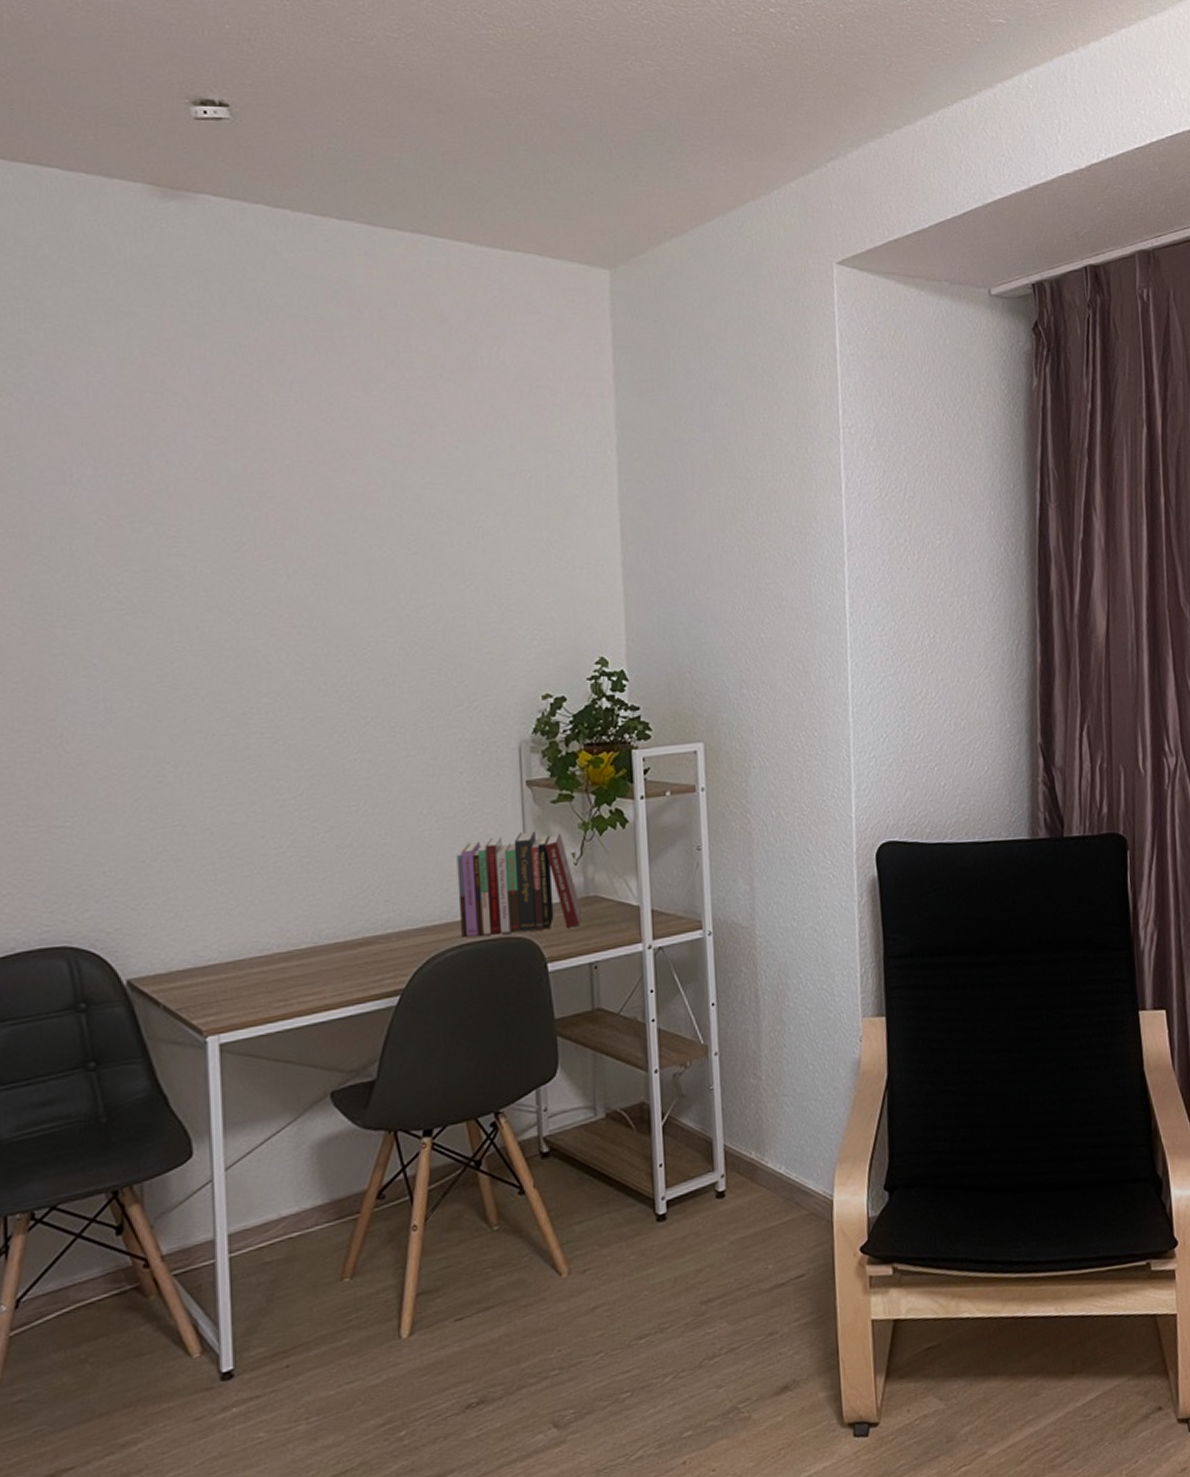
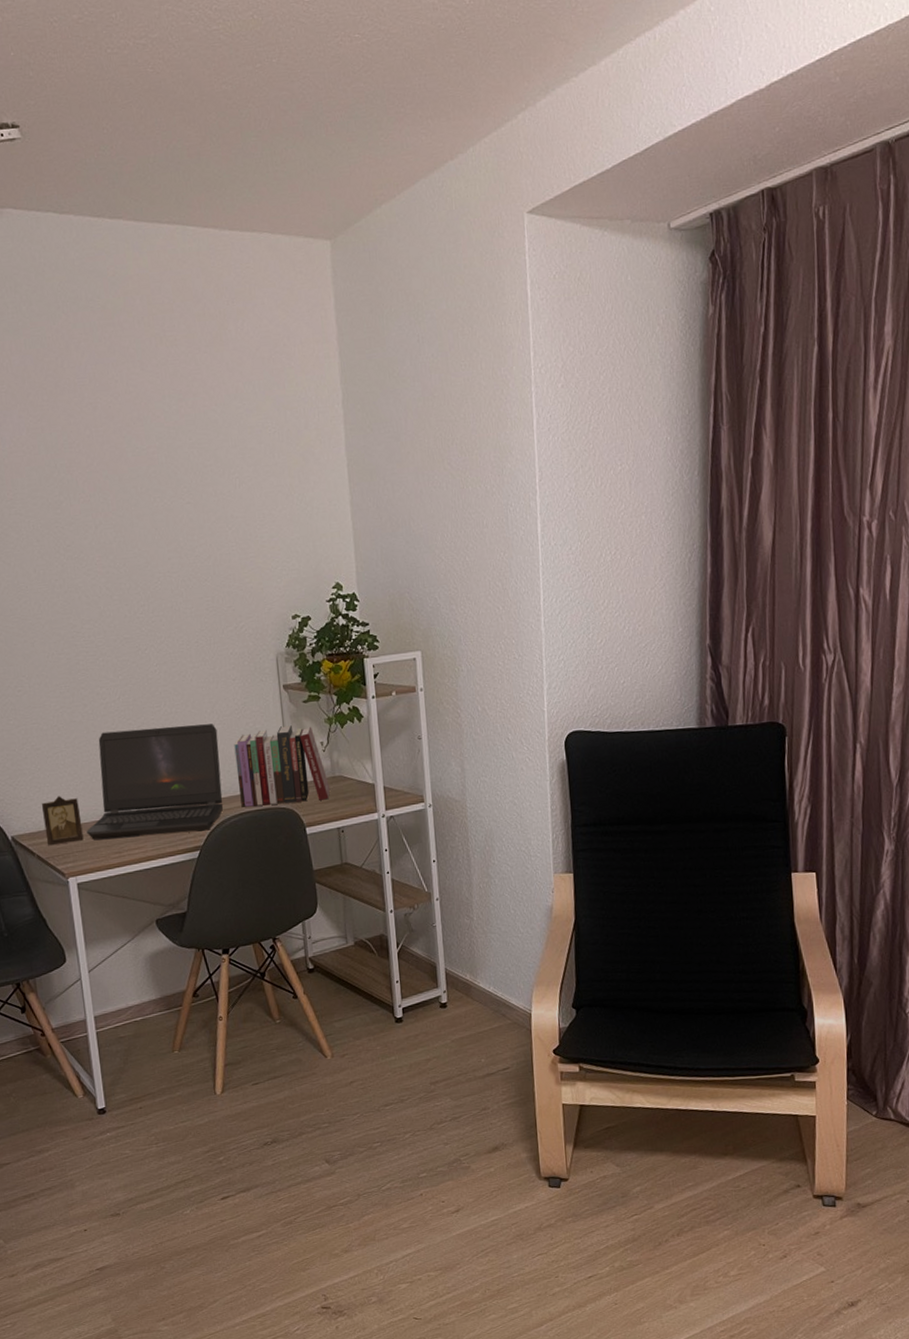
photo frame: none [176,923,235,993] -> present [41,796,84,846]
laptop computer: none [240,828,437,983] -> present [86,724,224,840]

